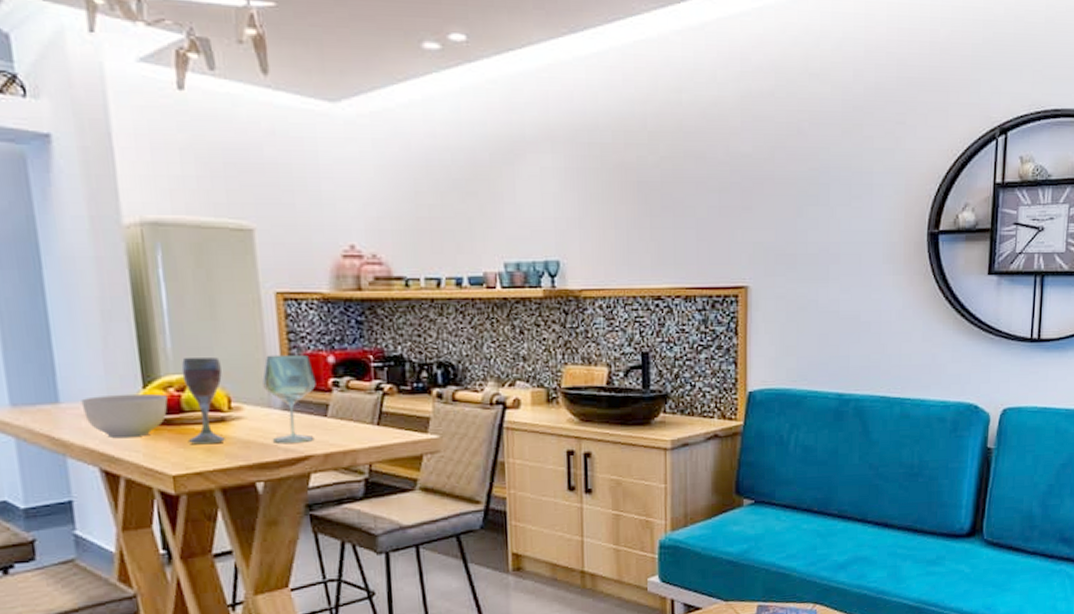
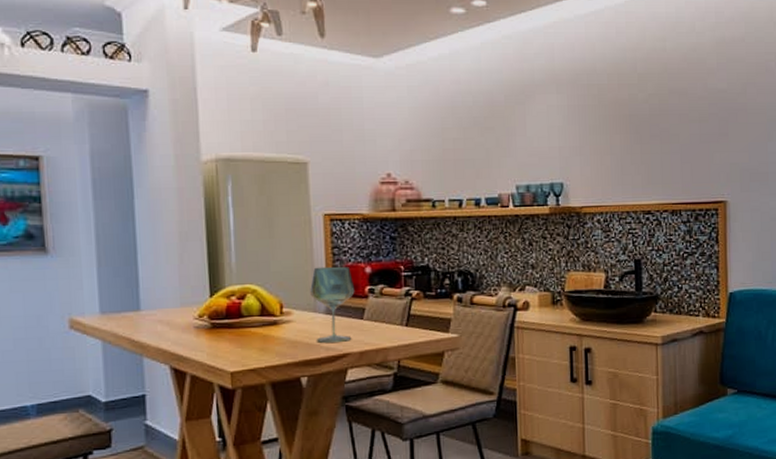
bowl: present [81,394,168,437] -> none [158,302,230,339]
cup: present [181,358,227,445] -> none [242,270,278,345]

